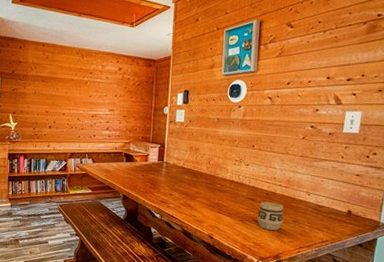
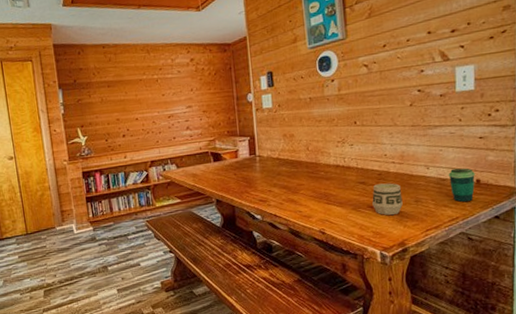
cup: none [325,198,348,229] -> present [448,168,475,203]

